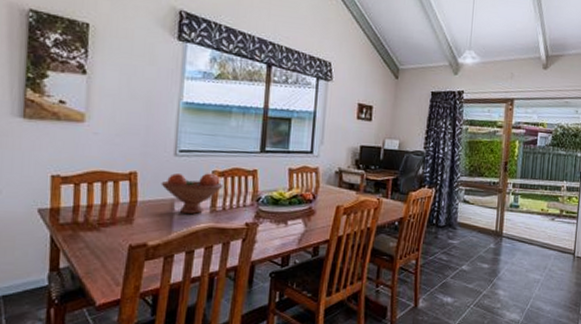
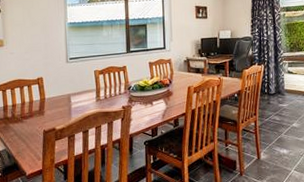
fruit bowl: present [161,173,223,214] -> none [60,72,103,104]

